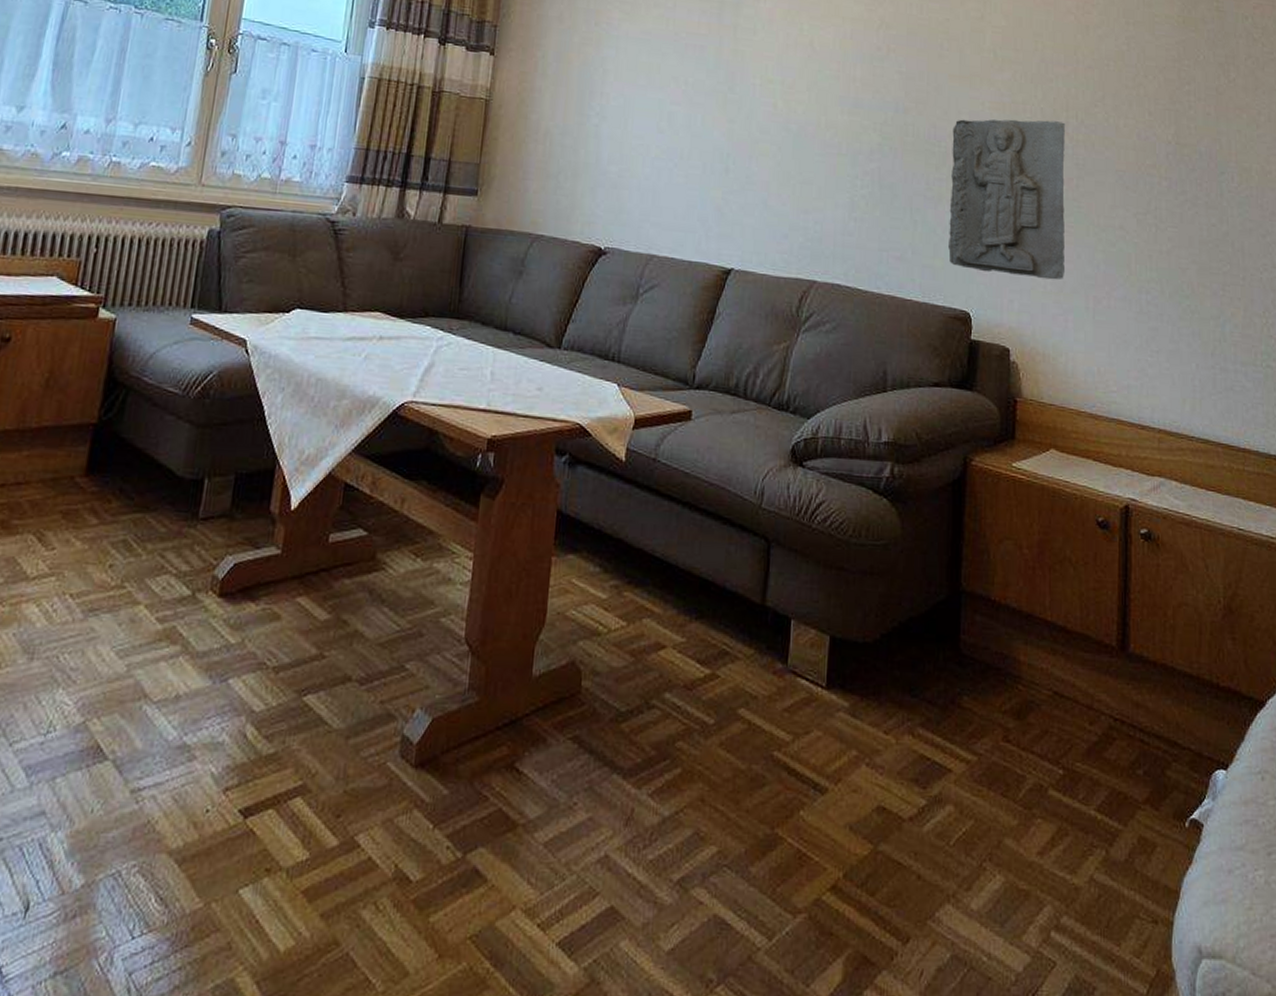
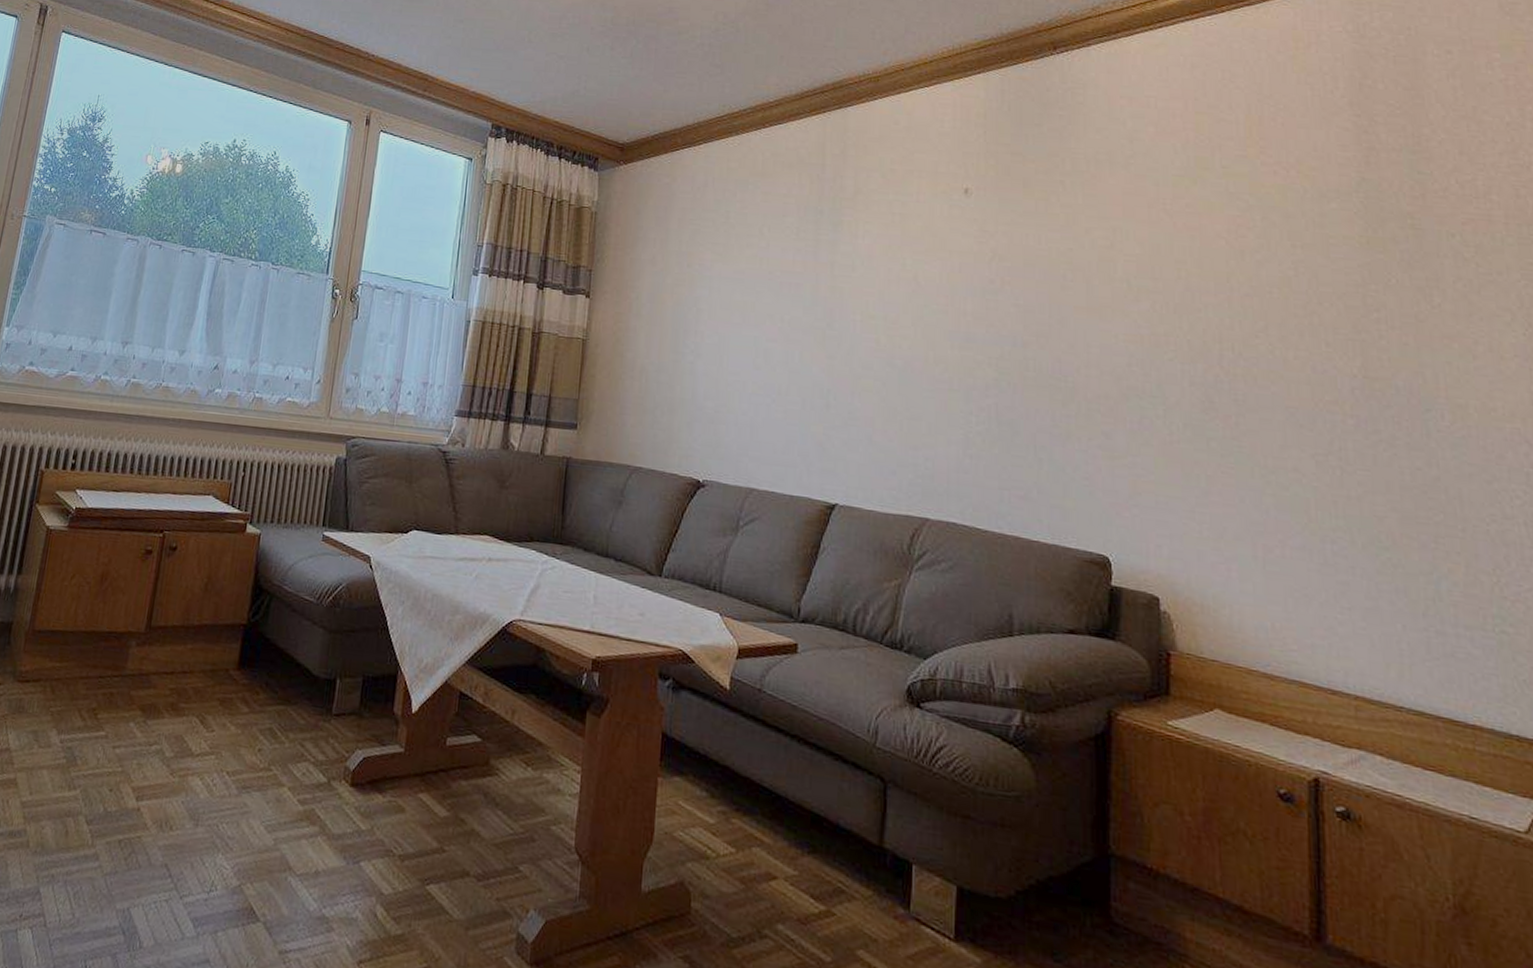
relief sculpture: present [948,119,1066,280] -> none [1080,352,1226,526]

